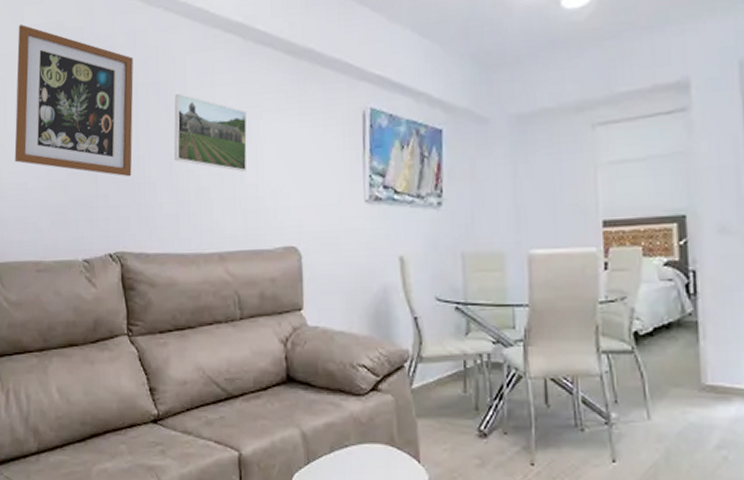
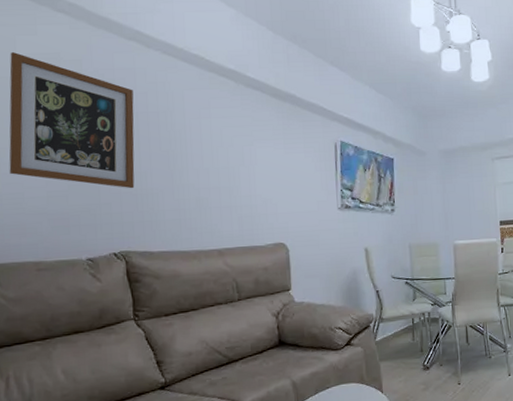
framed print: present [173,94,248,172] -> none [174,122,241,186]

